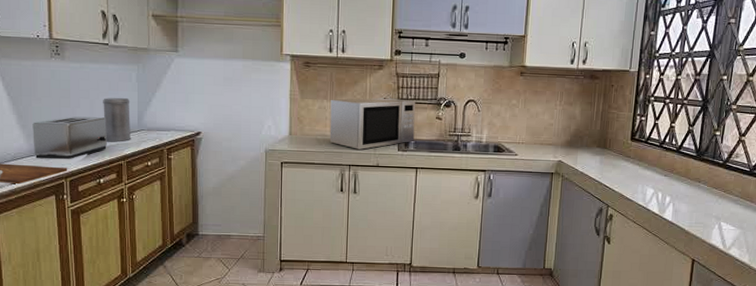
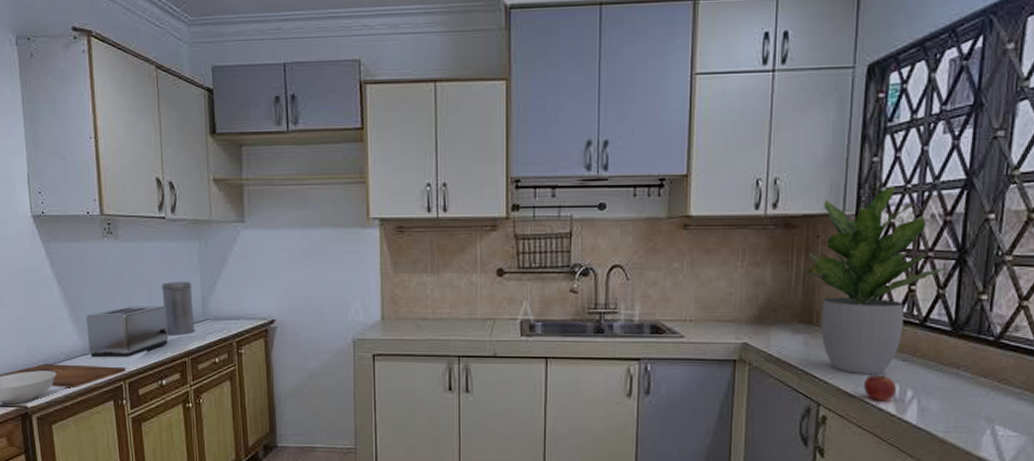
microwave: present [329,97,416,150] -> none [431,267,542,336]
potted plant: none [594,54,696,186] -> present [791,187,947,375]
fruit: none [638,185,660,205] -> present [863,374,896,402]

